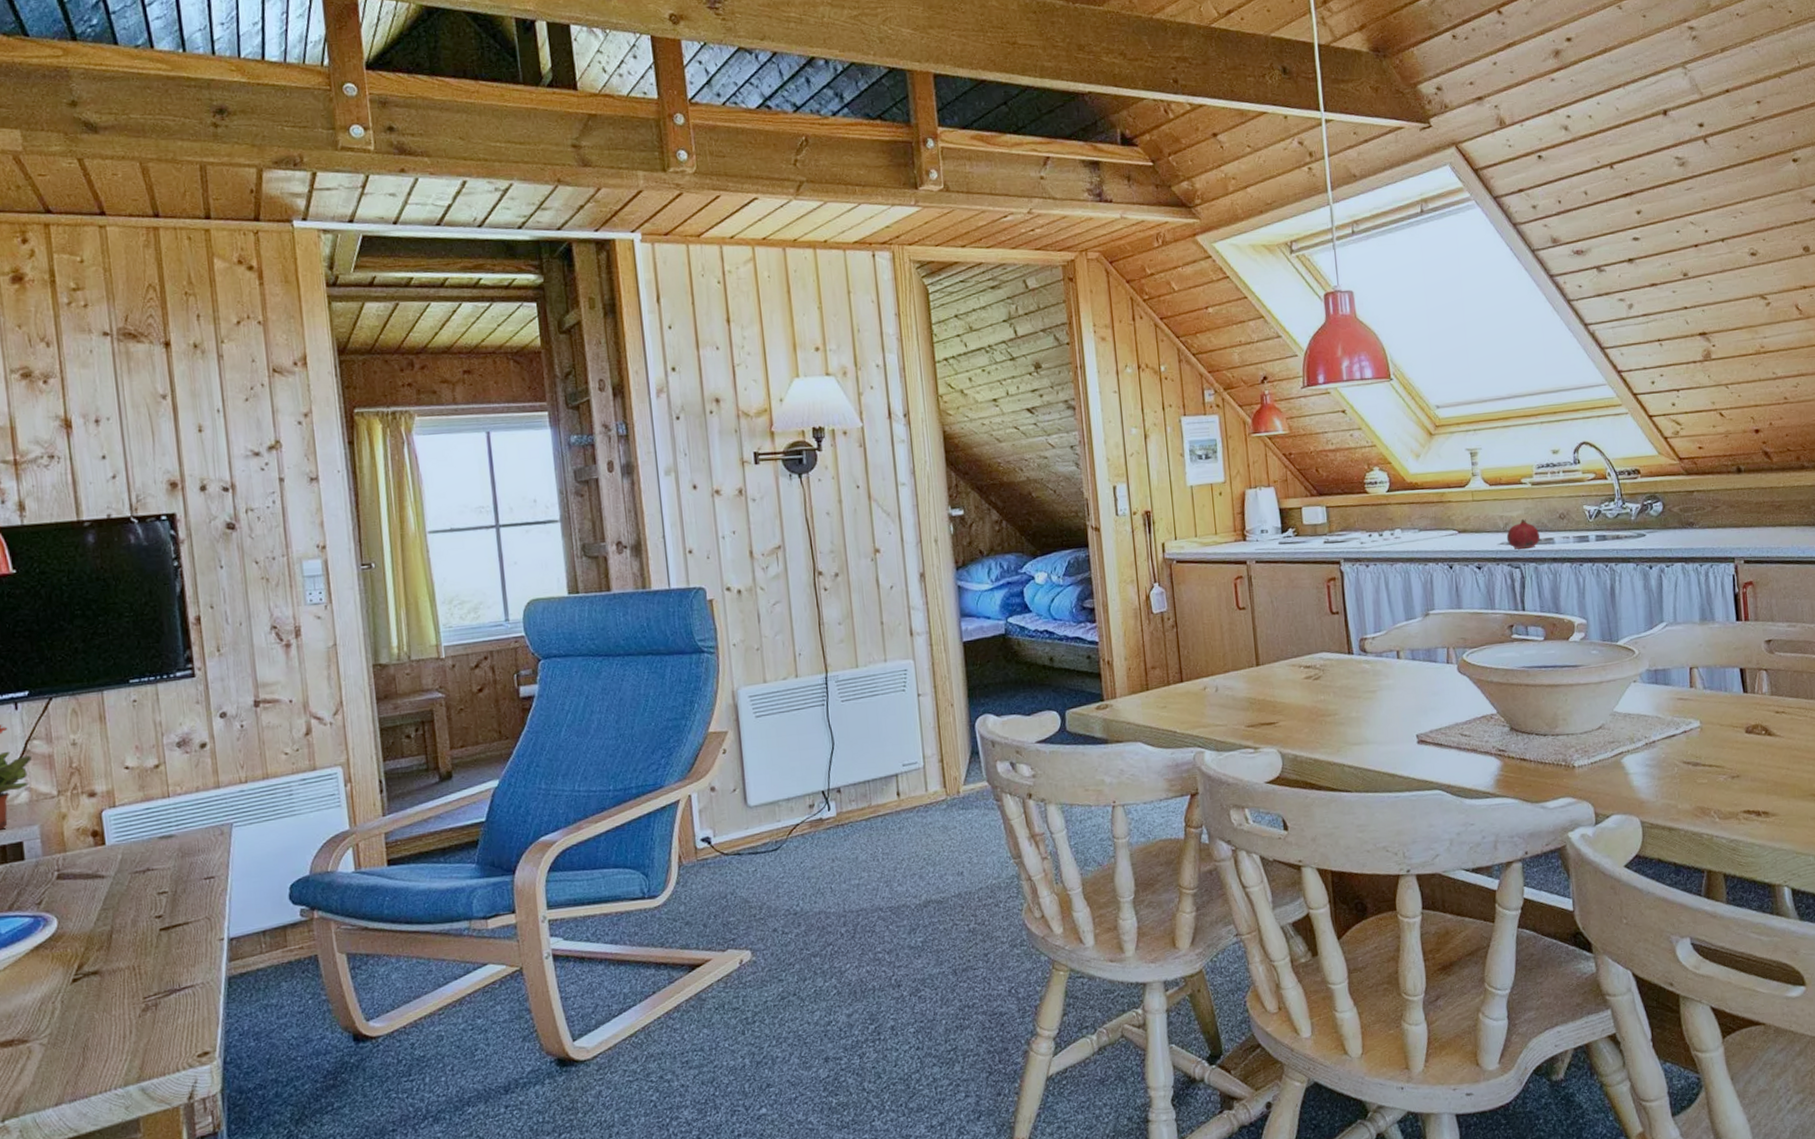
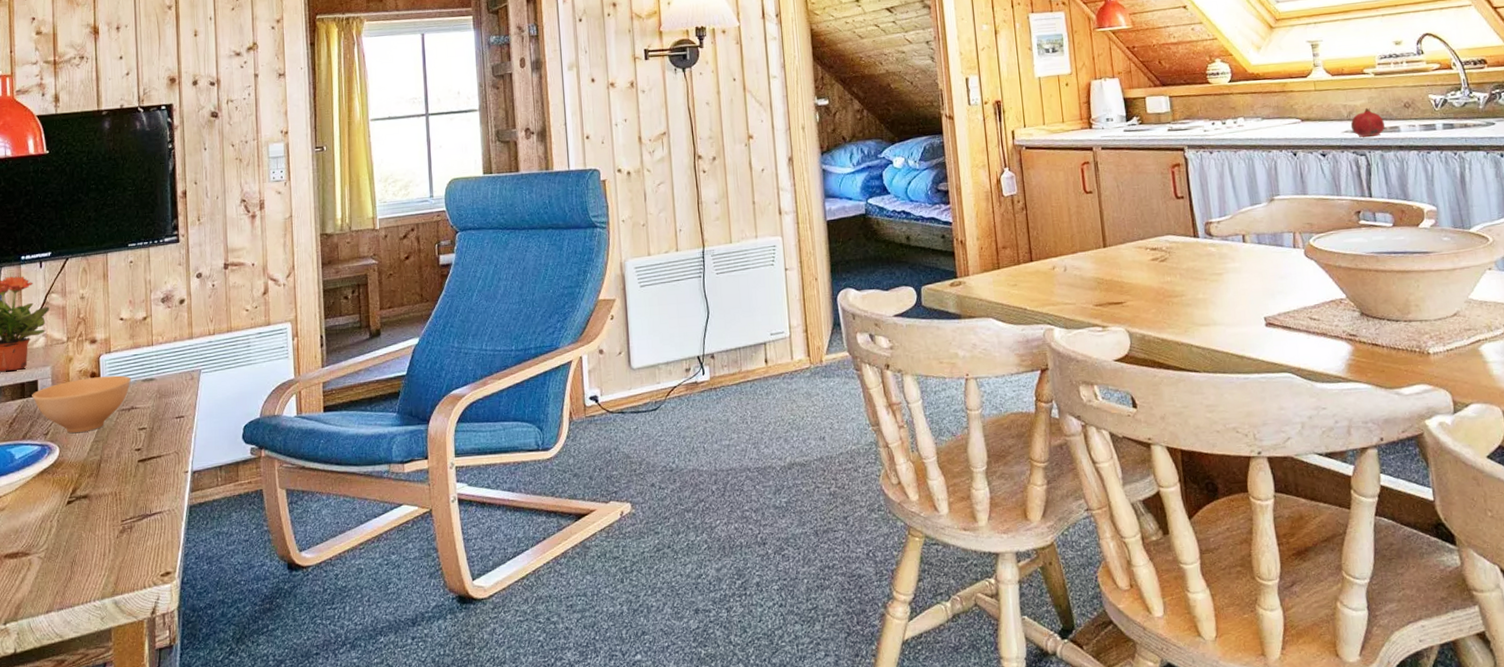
bowl: none [16,832,145,902] -> present [32,375,132,434]

